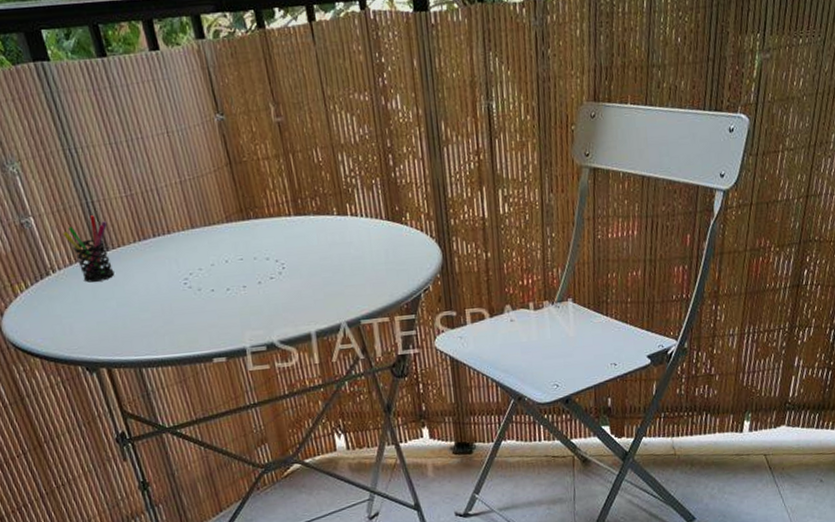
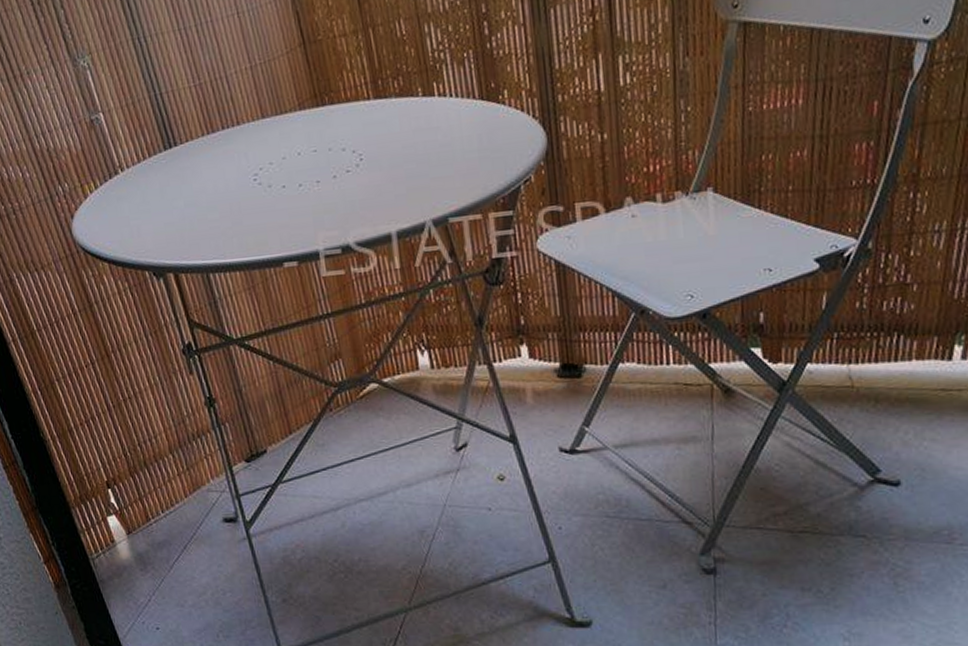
pen holder: present [62,215,115,282] -> none [131,108,182,181]

